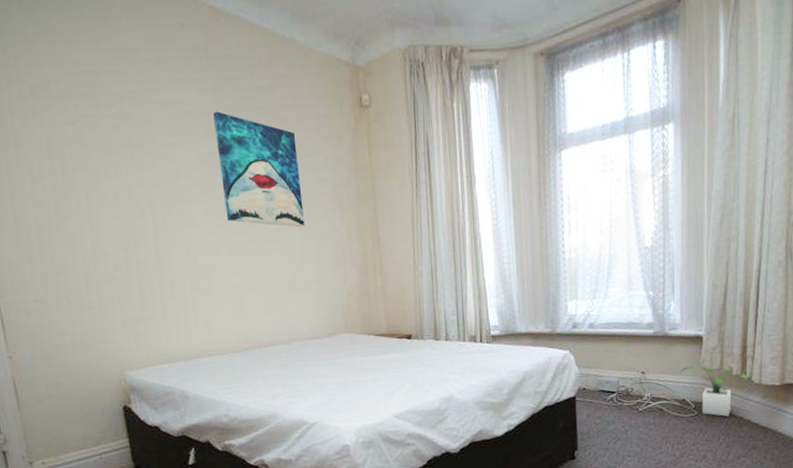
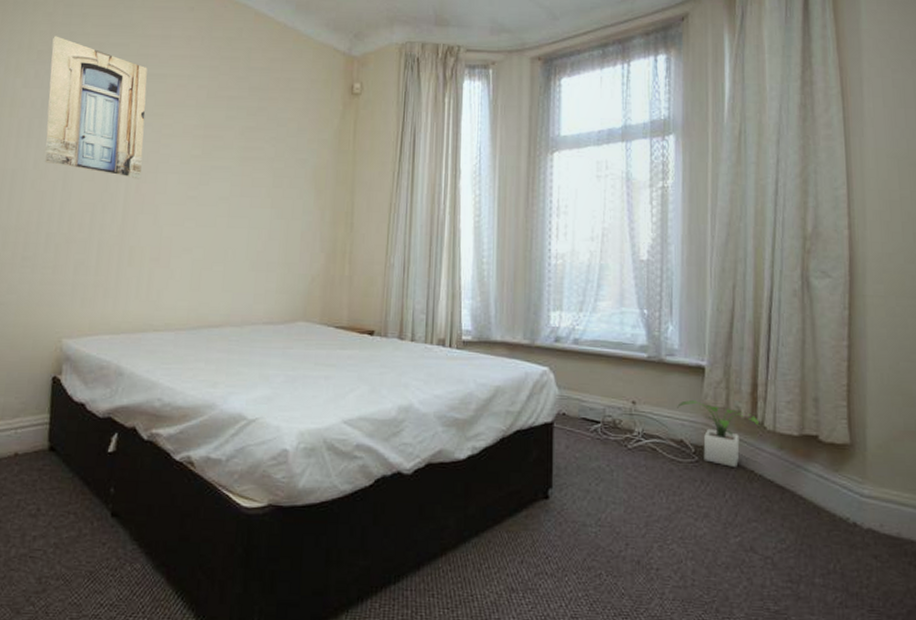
wall art: none [41,67,167,213] -> present [44,36,148,179]
wall art: present [213,111,305,228] -> none [199,87,283,206]

